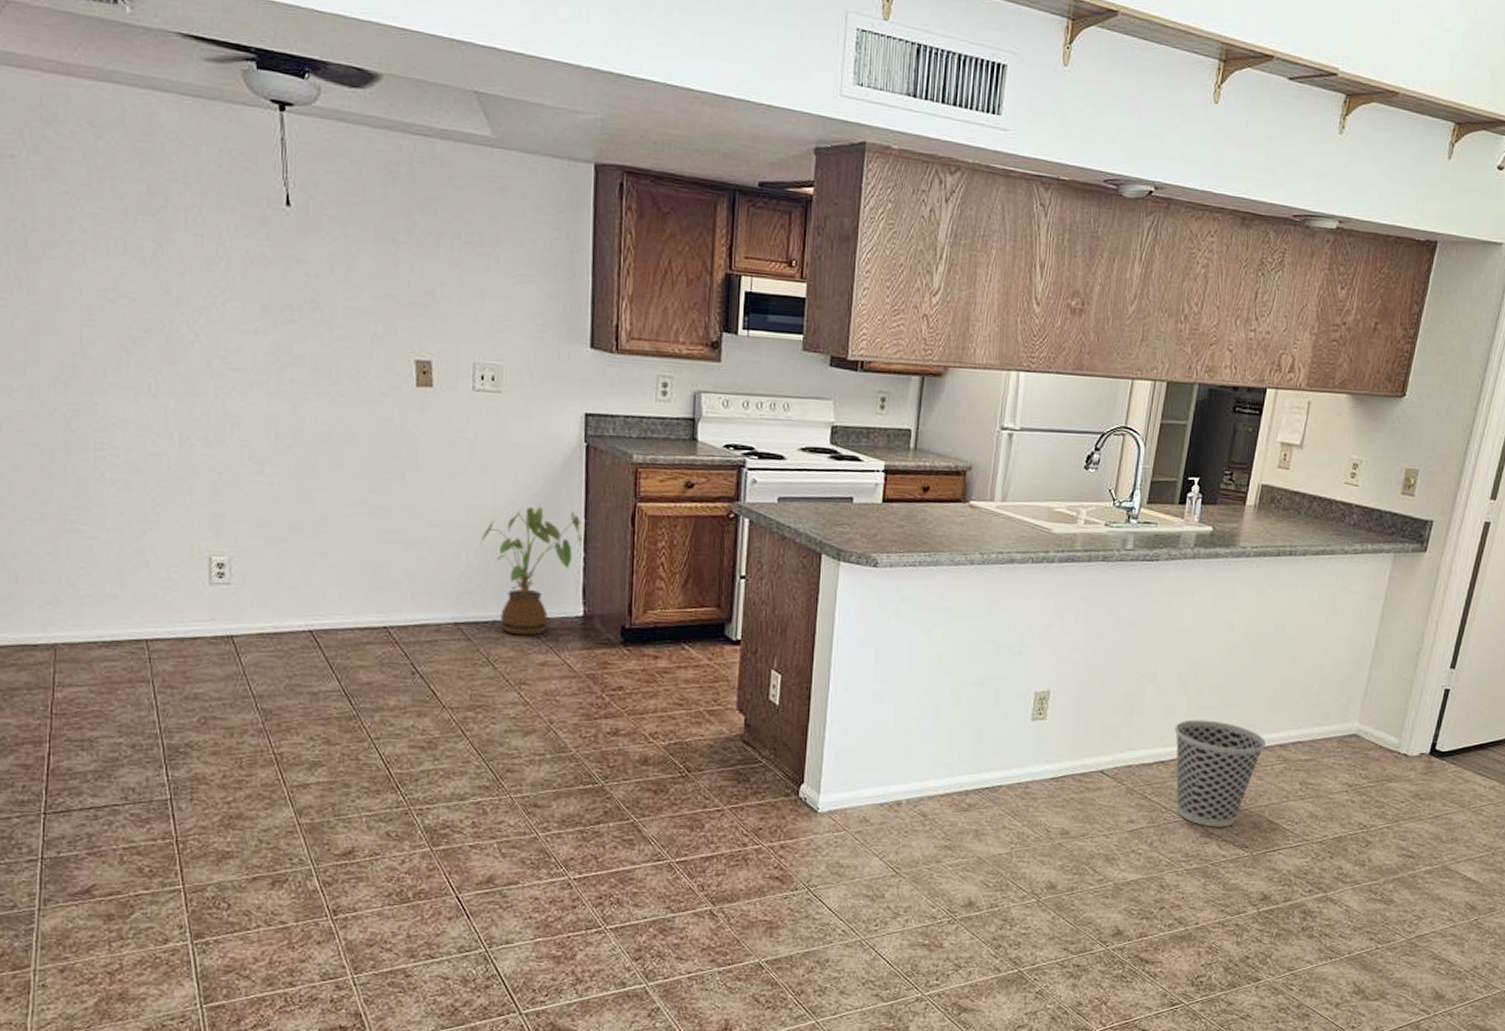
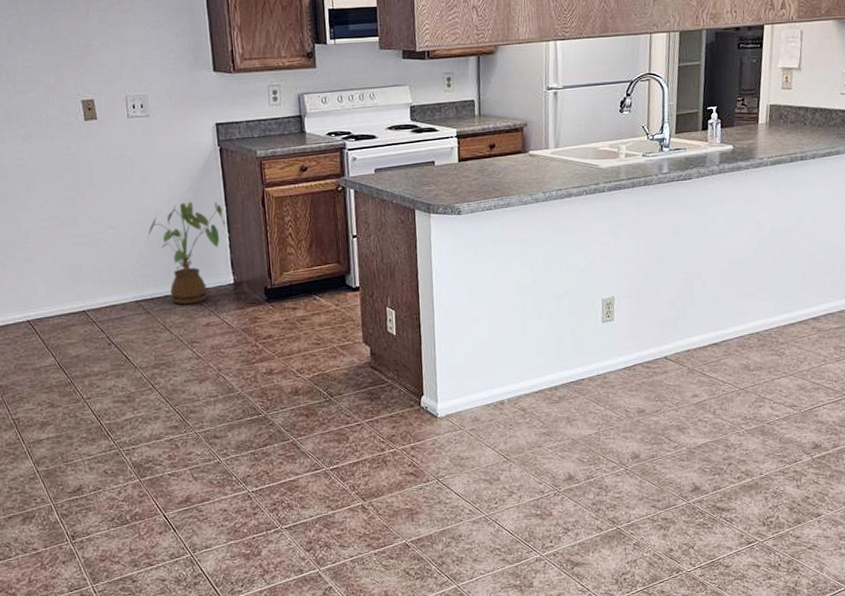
wastebasket: present [1174,719,1266,828] -> none [722,304,800,393]

